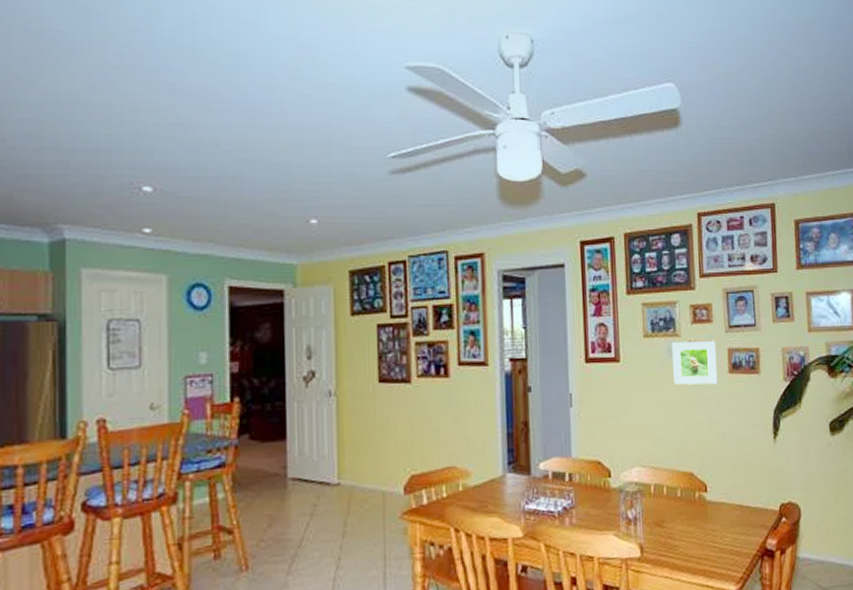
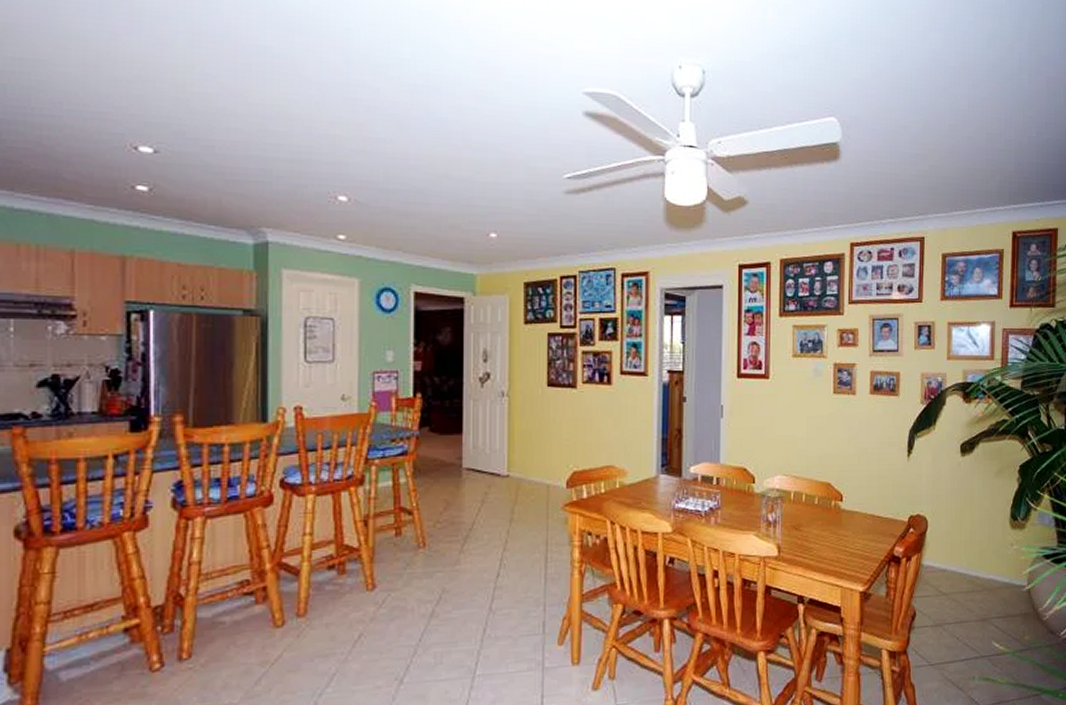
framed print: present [672,341,718,386] -> none [818,363,860,404]

